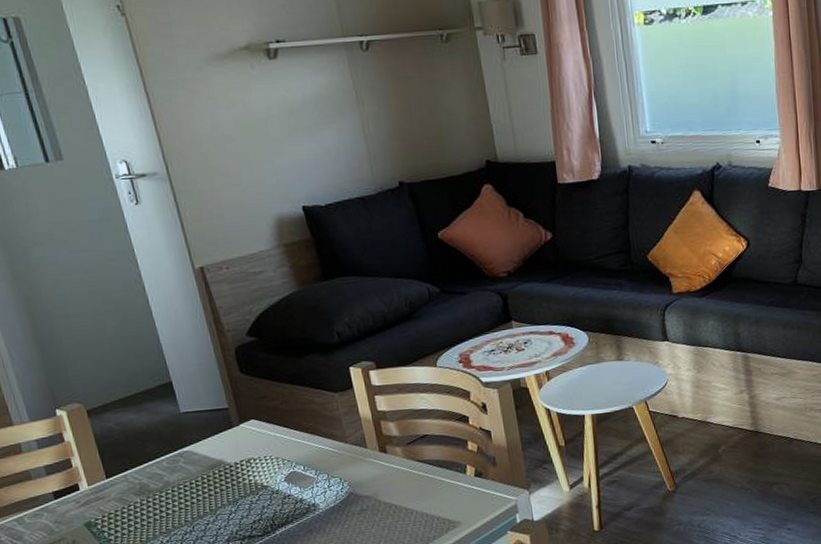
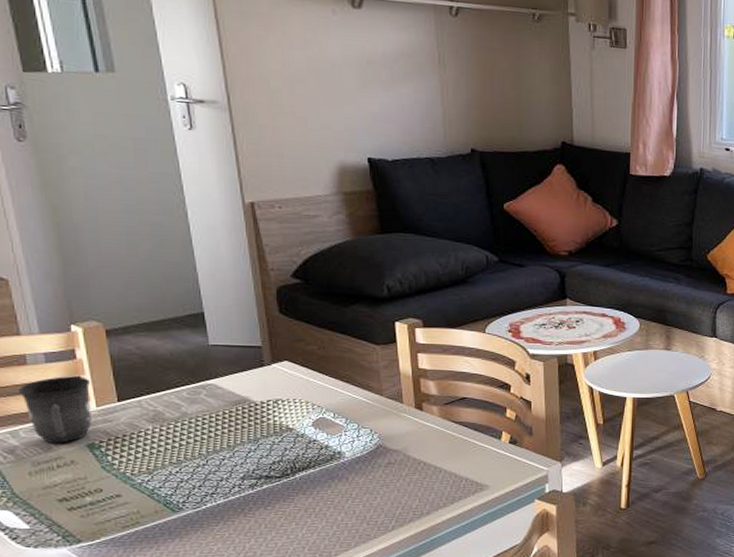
mug: none [18,458,86,526] -> present [19,376,92,443]

